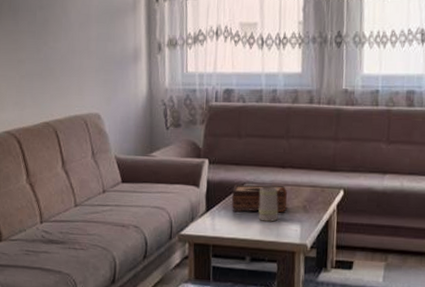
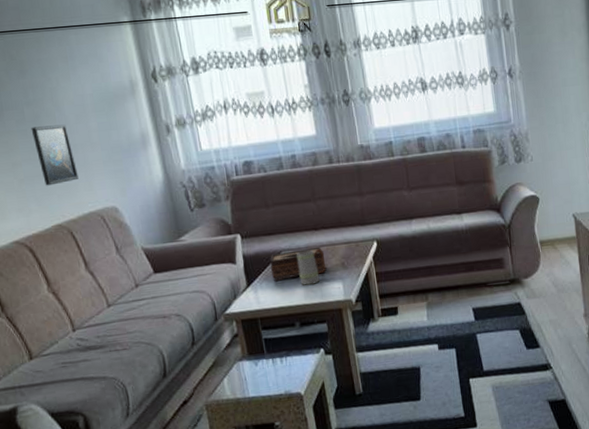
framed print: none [39,29,72,85] -> present [30,124,79,186]

